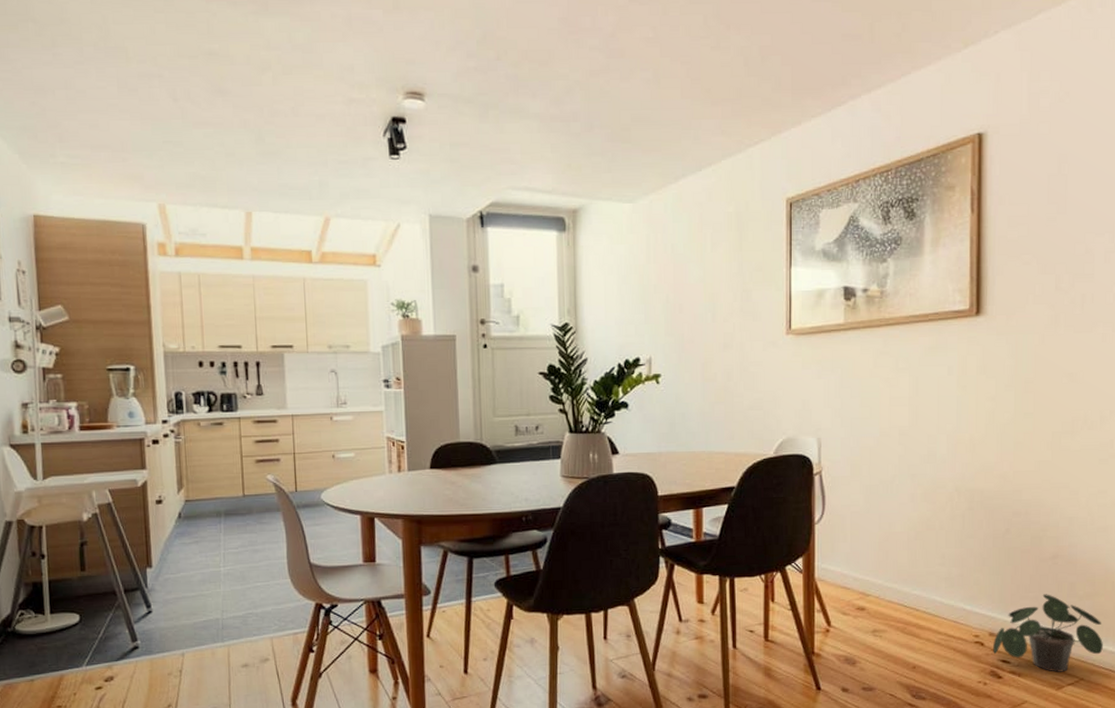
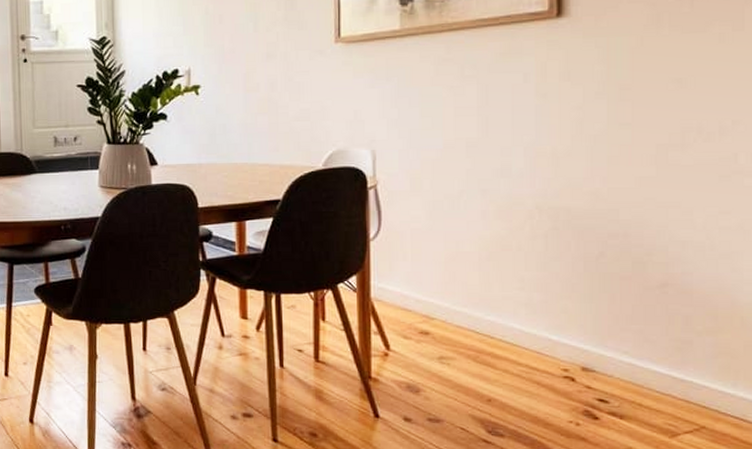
potted plant: present [993,594,1103,672] -> none [587,327,731,417]

